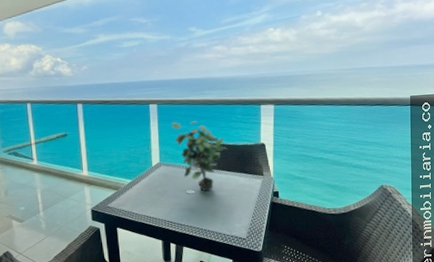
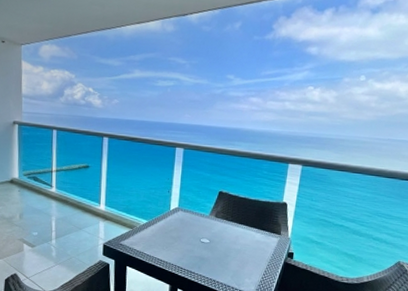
potted plant: present [172,121,228,192] -> none [196,169,249,243]

